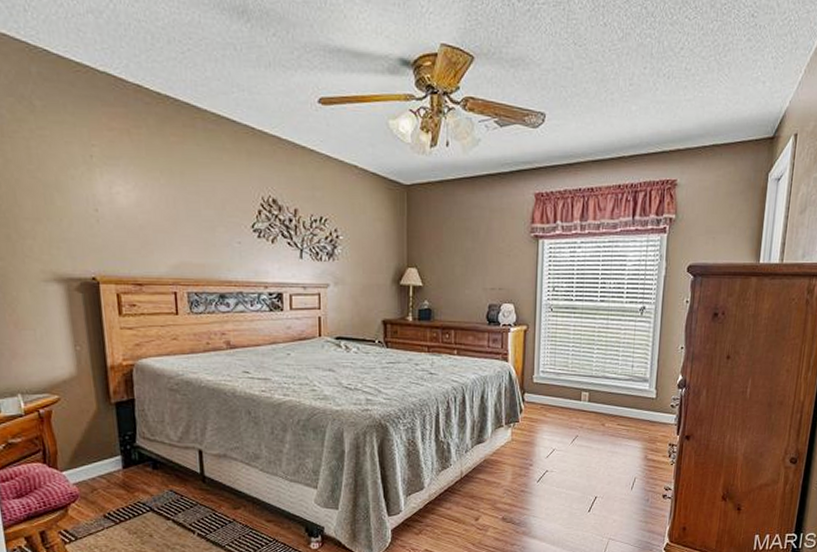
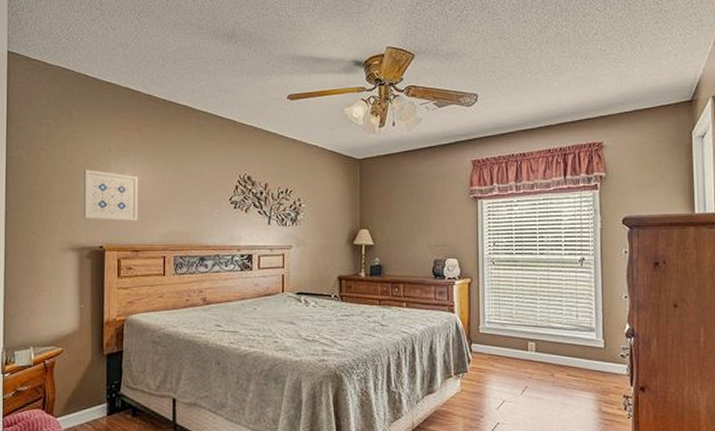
wall art: none [59,180,138,249] -> present [83,169,138,221]

